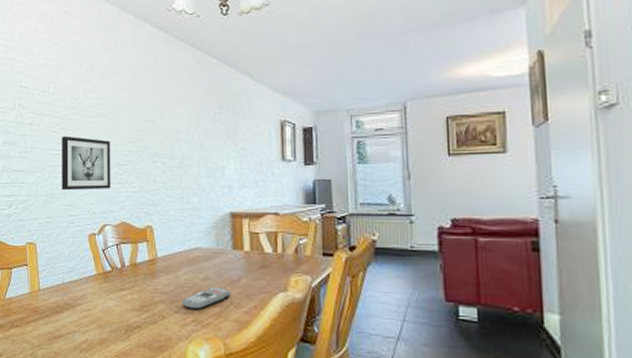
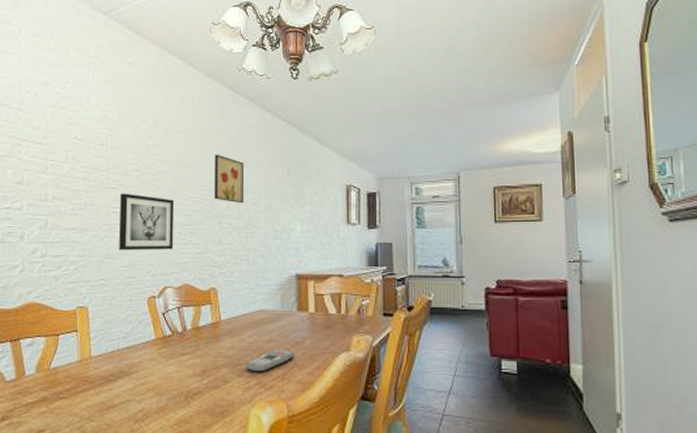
wall art: none [148,94,176,143] -> present [214,154,244,204]

